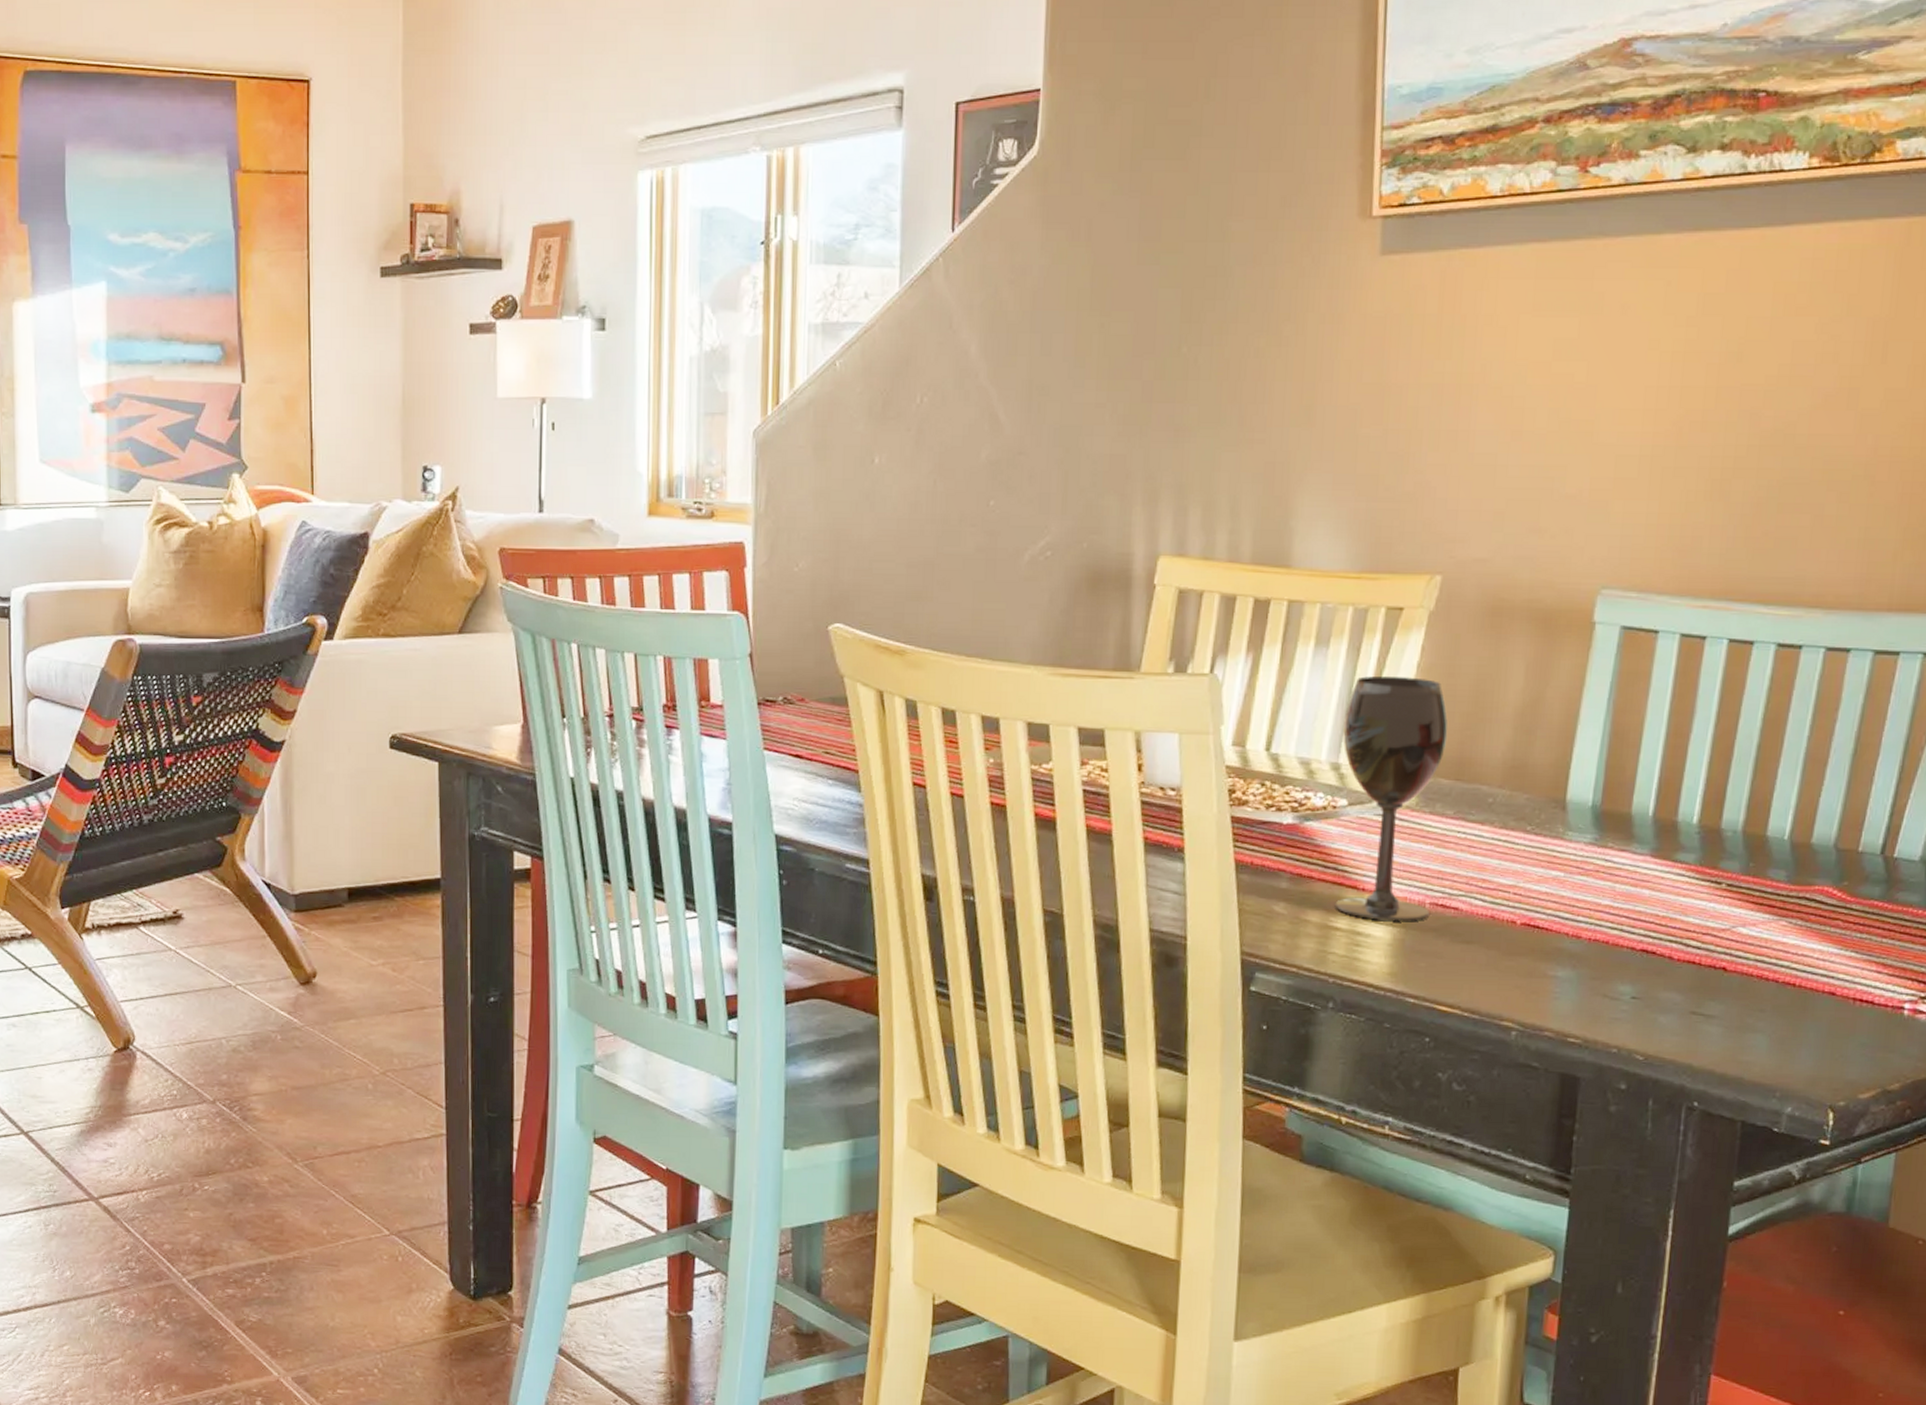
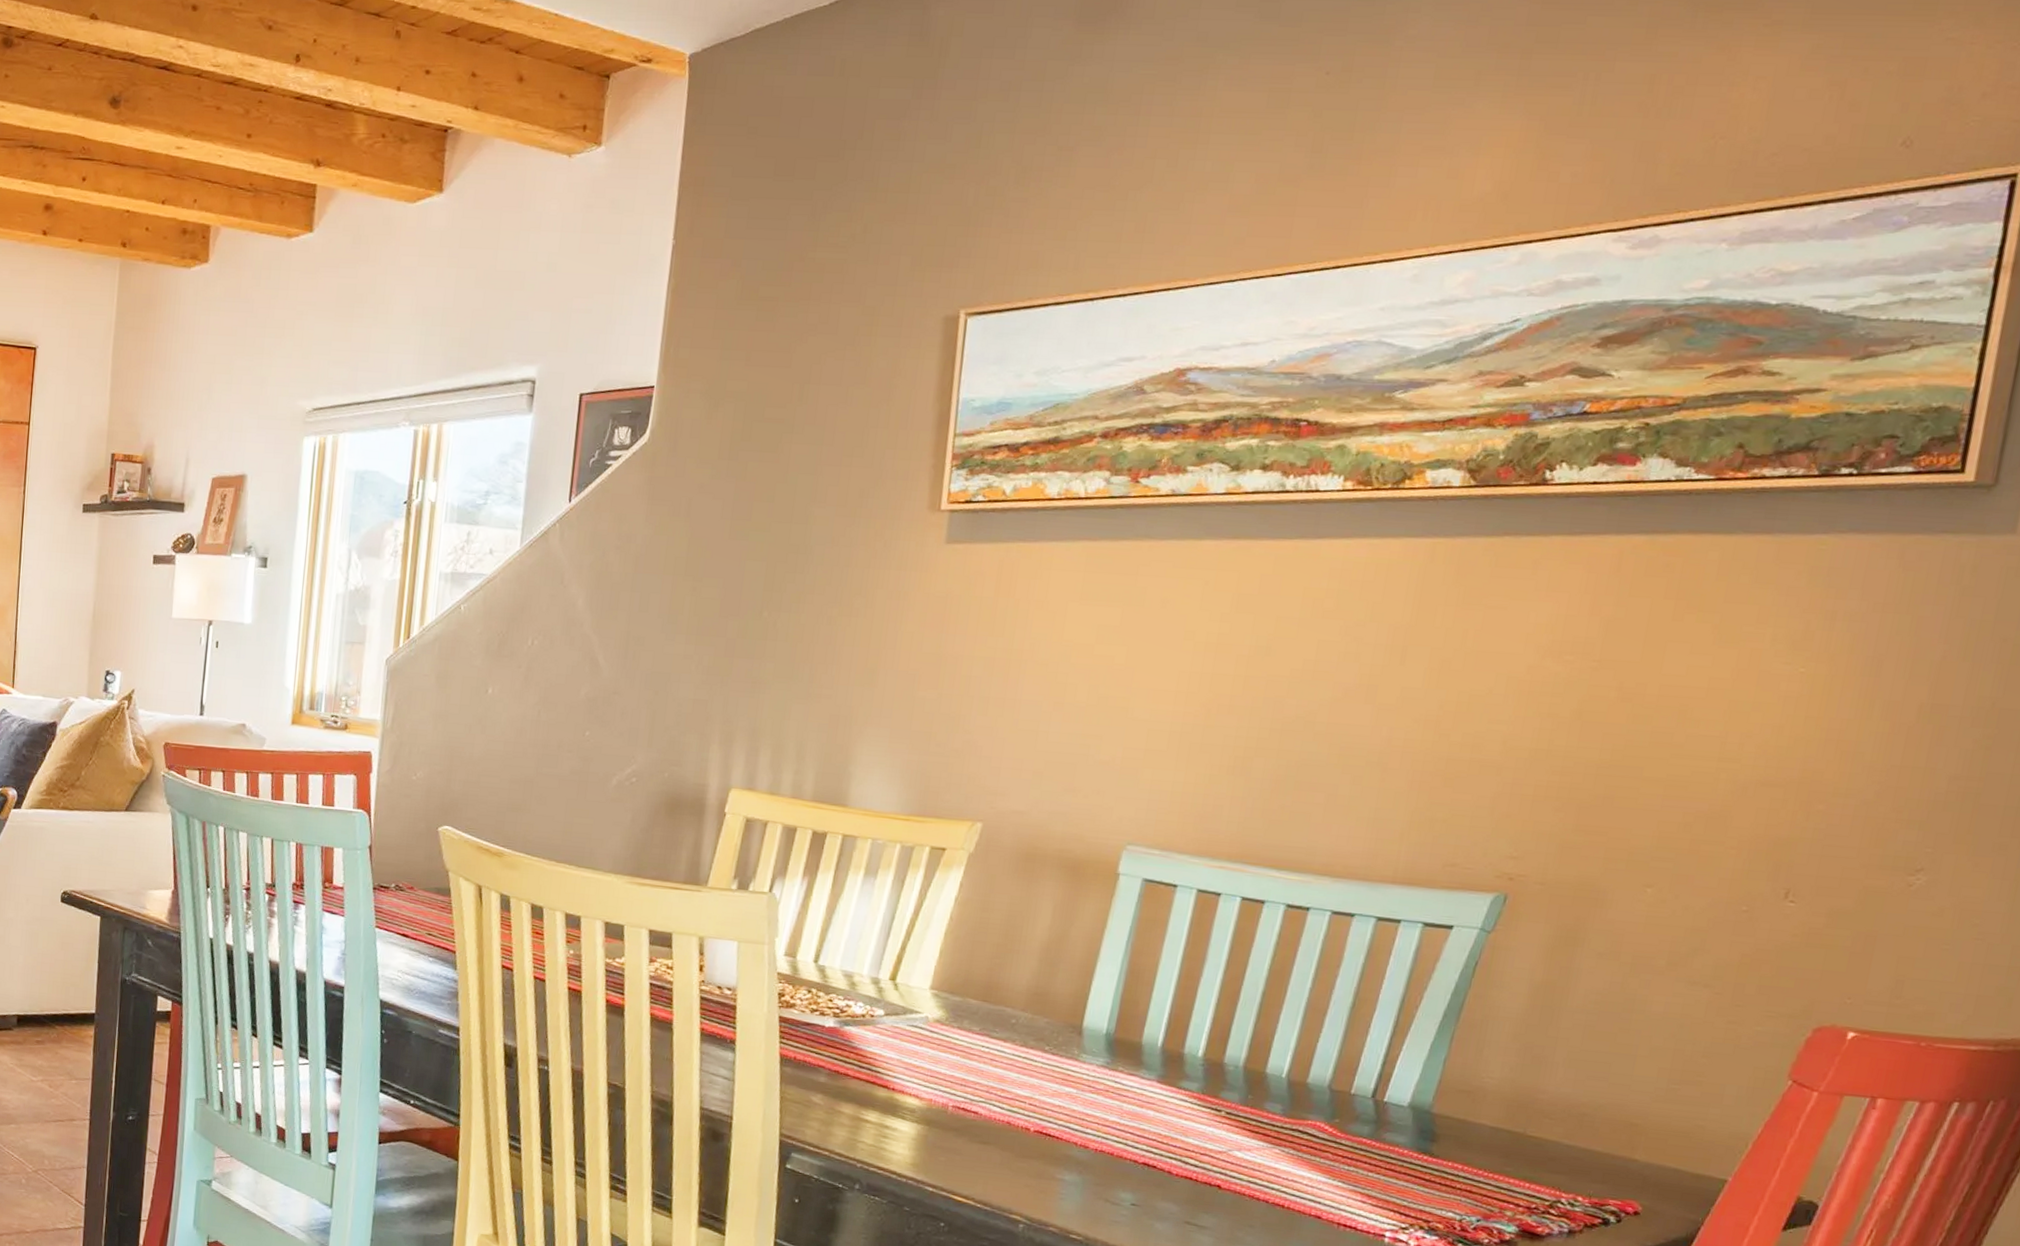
wine glass: present [1334,676,1448,921] -> none [866,905,980,1120]

